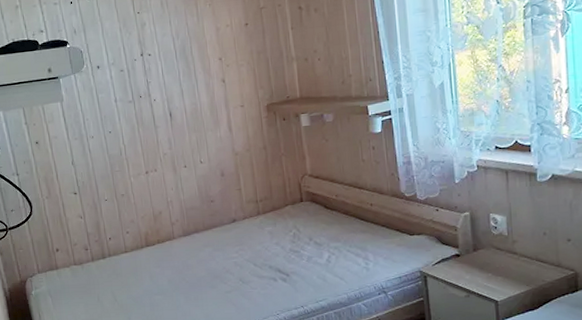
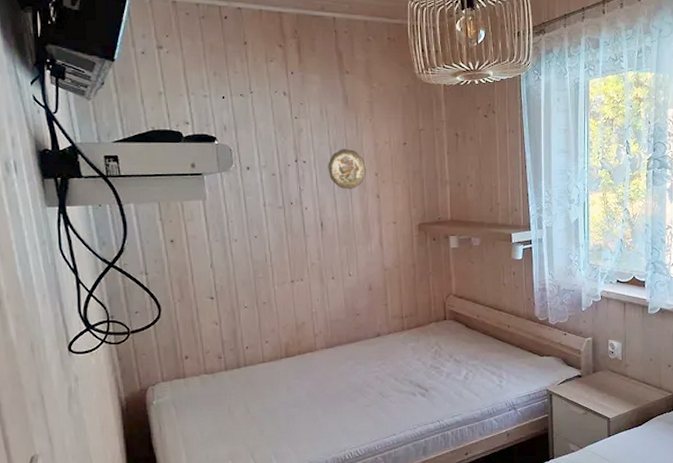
decorative plate: none [172,37,210,78] -> present [328,149,366,189]

